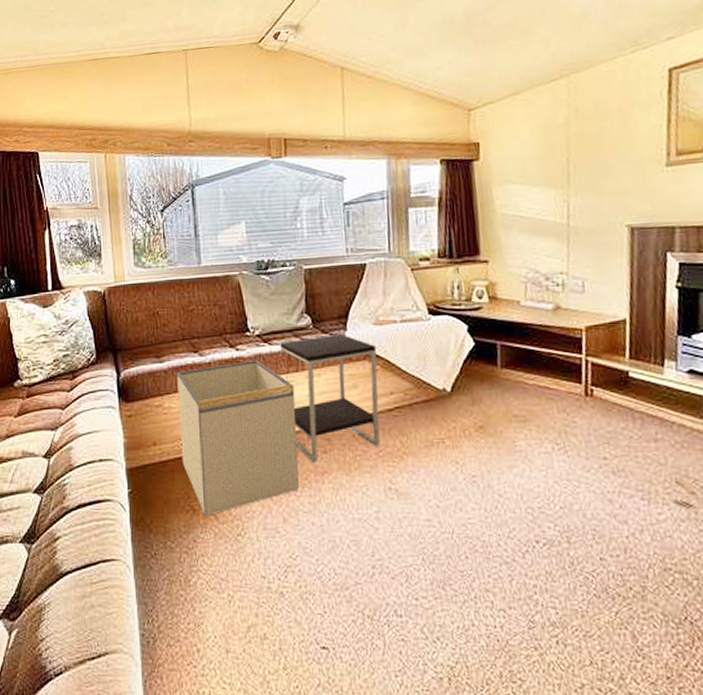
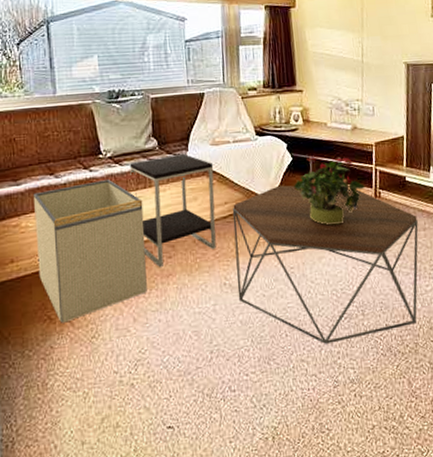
coffee table: none [399,375,647,574] -> present [232,185,419,344]
potted plant: none [477,341,572,427] -> present [294,156,365,225]

